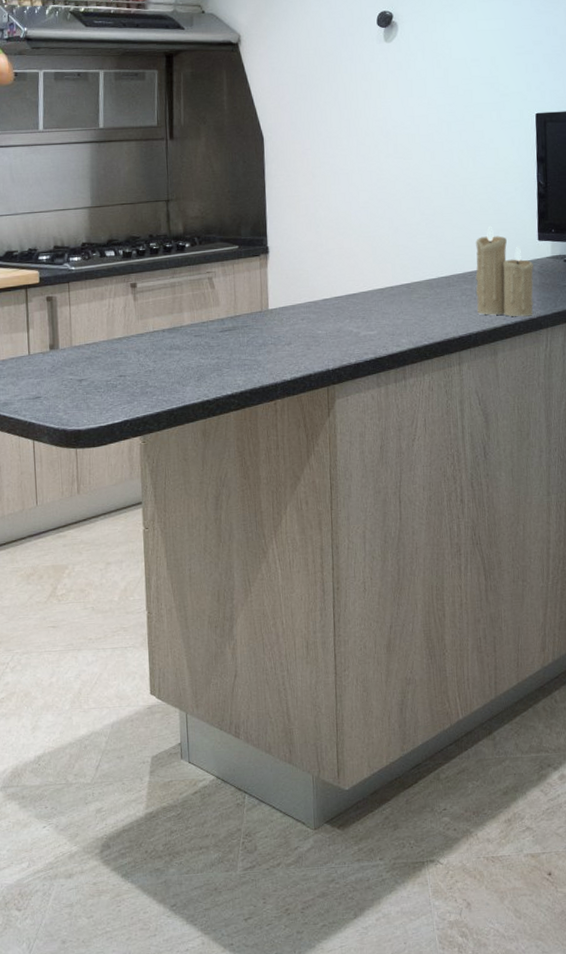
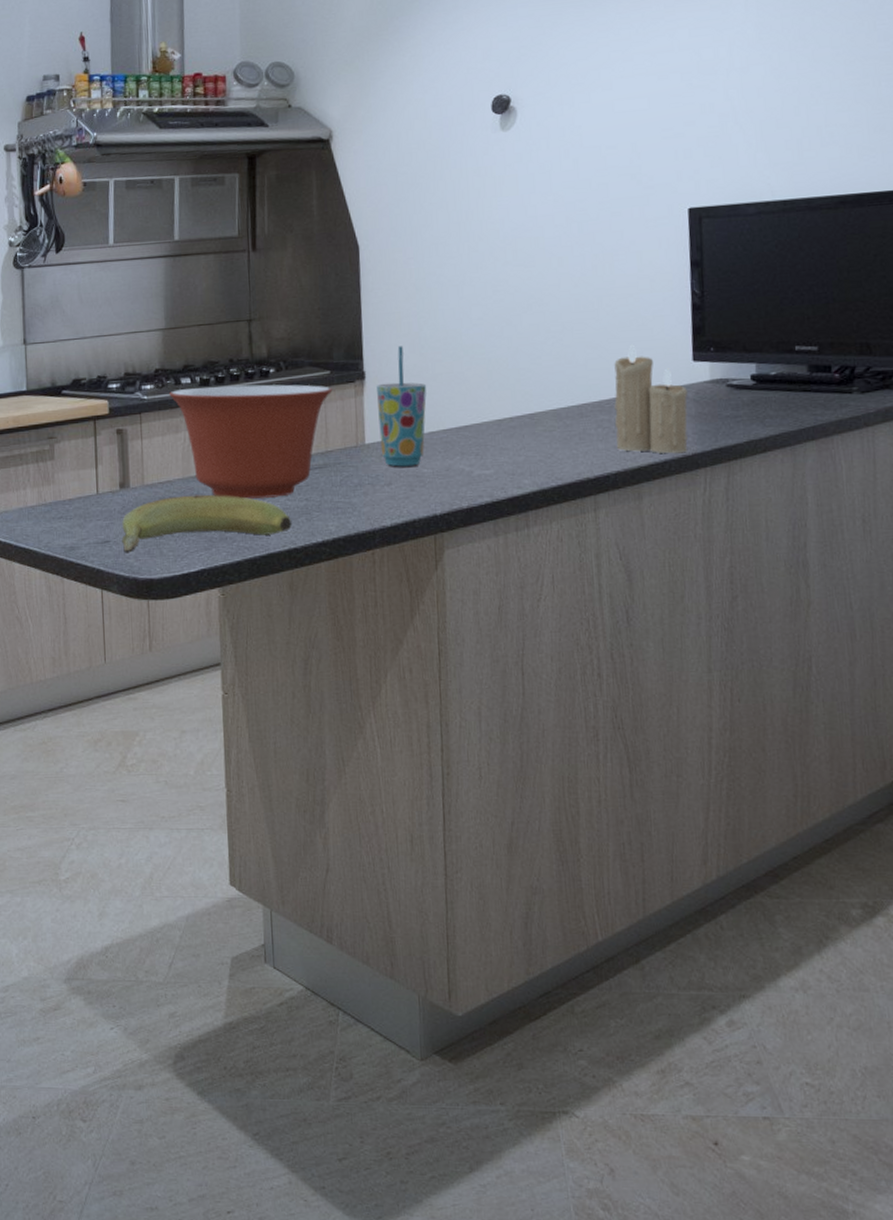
banana: none [52,354,206,408] -> present [122,494,293,553]
mixing bowl: none [95,257,241,358] -> present [169,384,333,499]
cup: none [279,225,321,329] -> present [377,346,427,467]

